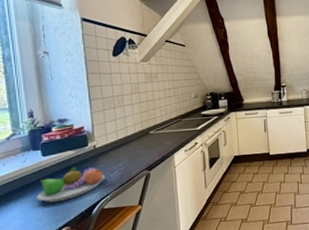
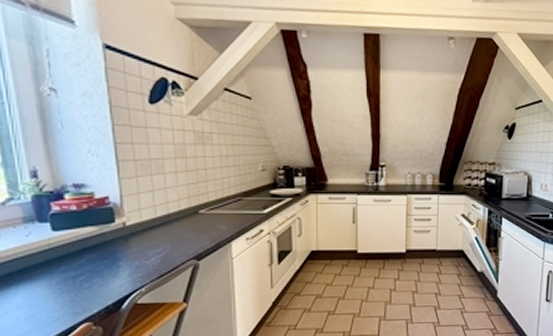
fruit bowl: present [37,166,105,203] -> none [47,247,139,291]

